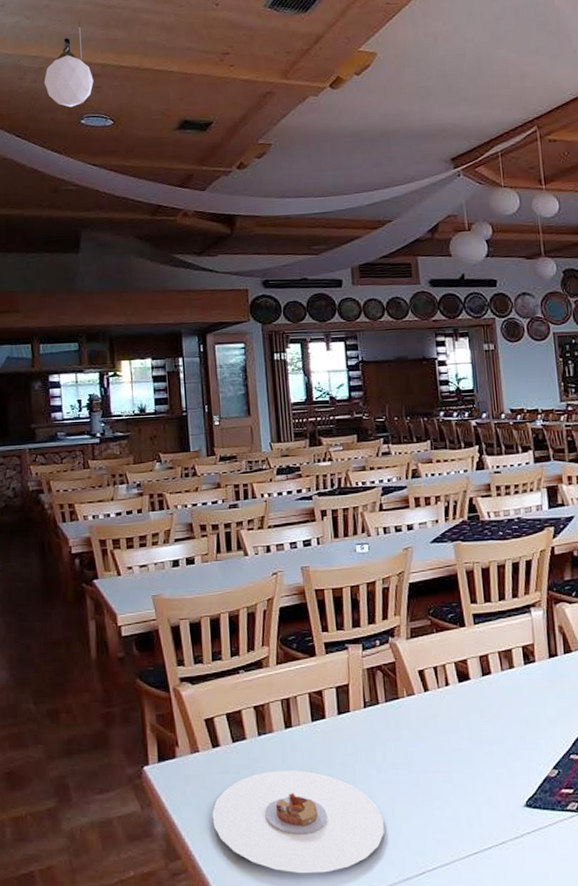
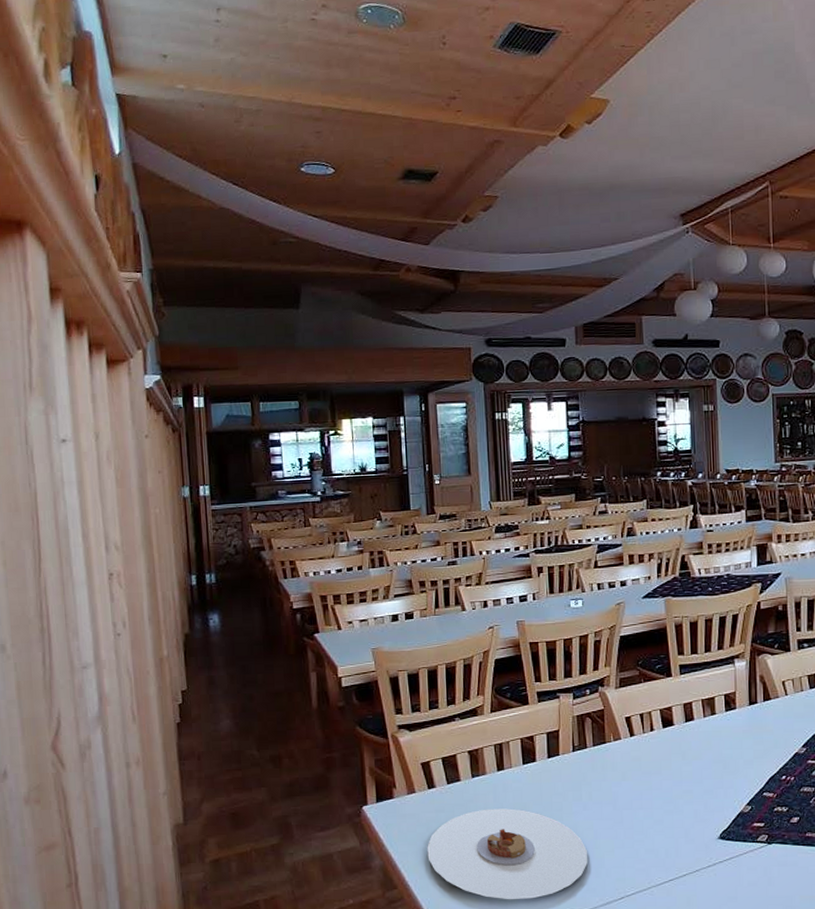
pendant lamp: present [43,22,94,108] -> none [261,60,314,154]

